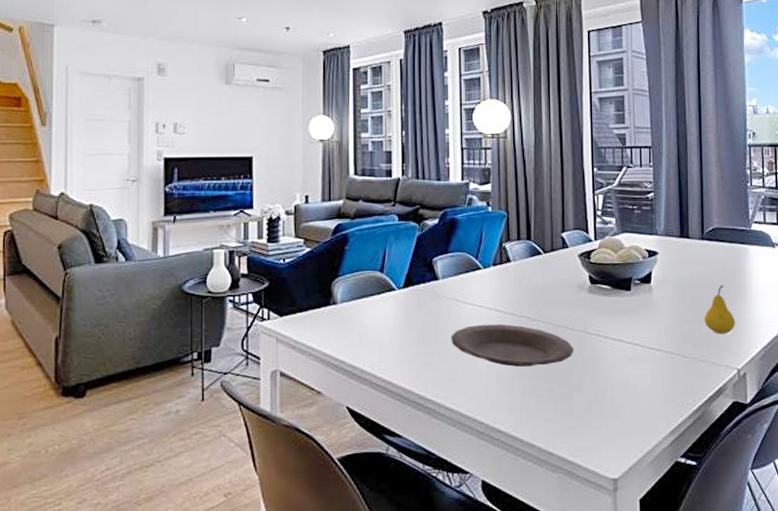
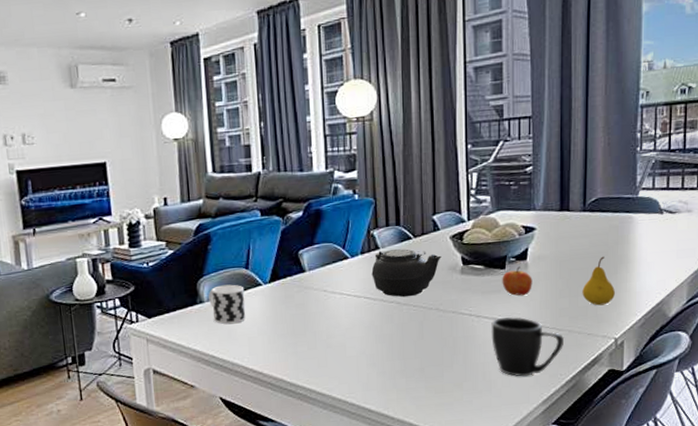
cup: none [342,287,378,329] -> present [208,284,246,324]
plate: present [451,324,574,367] -> none [319,310,445,351]
teapot: none [503,264,570,313] -> present [371,249,441,298]
mug: none [618,340,690,404] -> present [491,317,565,377]
apple: none [628,289,657,320] -> present [502,266,532,296]

